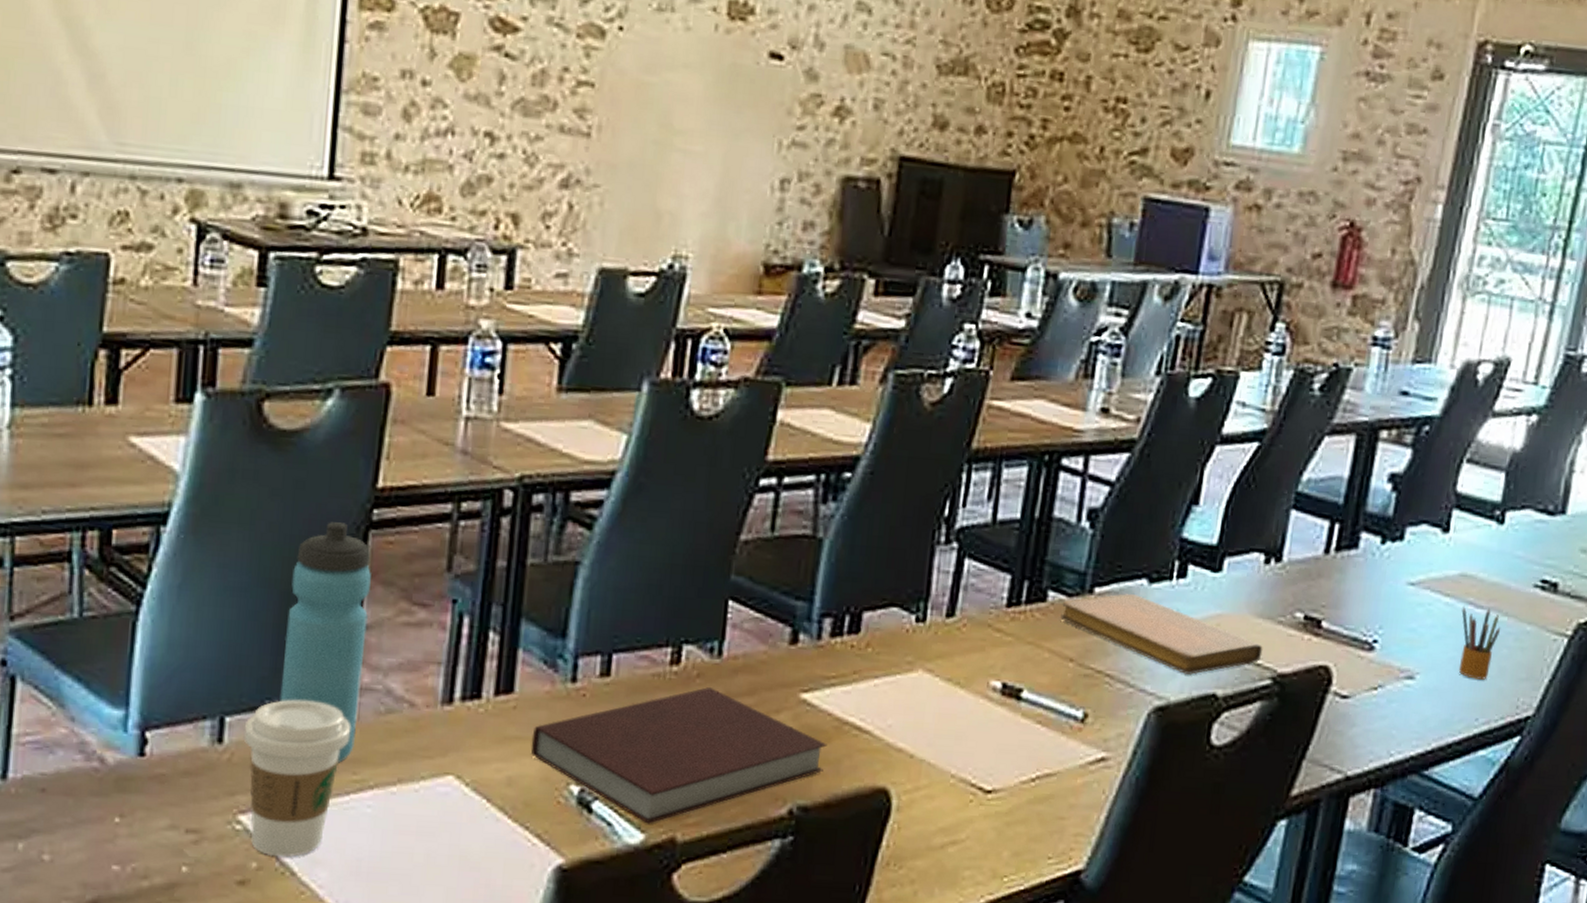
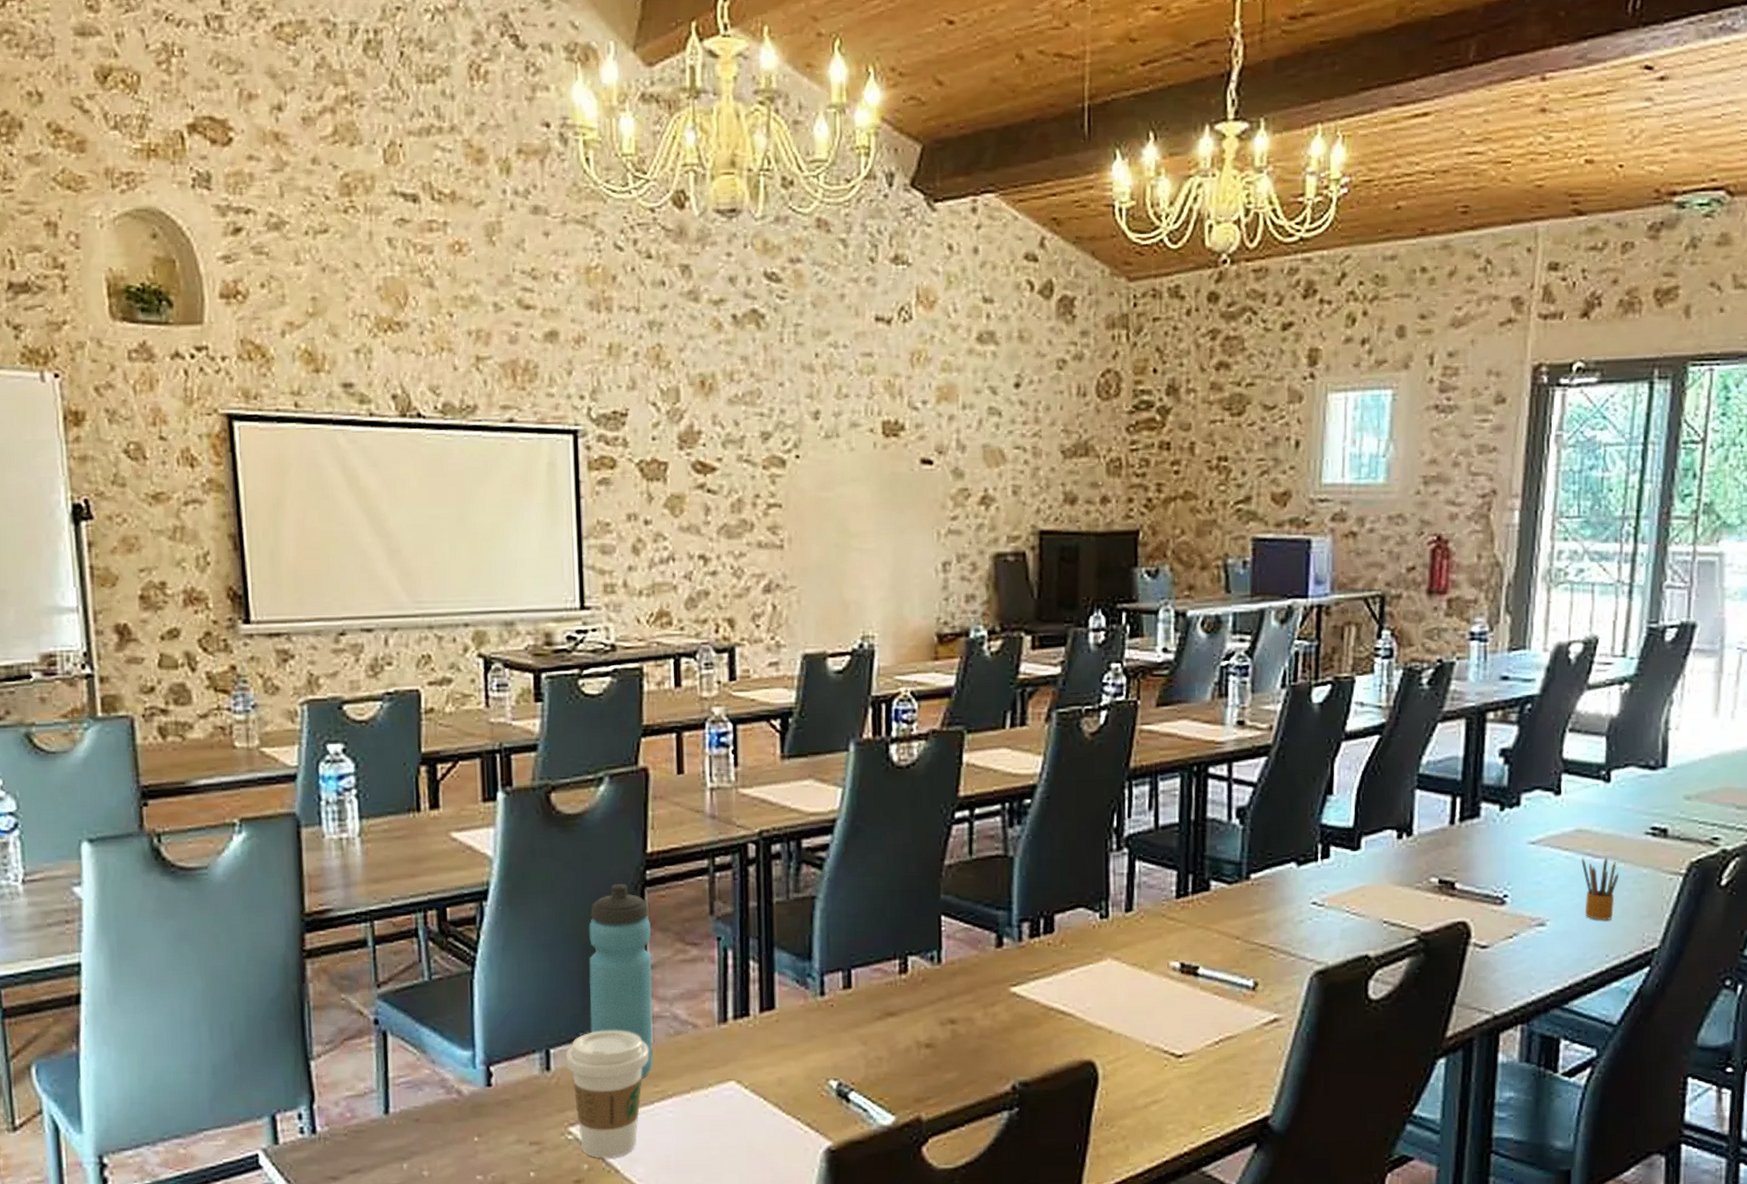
notebook: present [530,687,827,824] -> none [794,990,1038,1107]
notebook: present [1061,594,1263,676] -> none [1224,877,1405,941]

